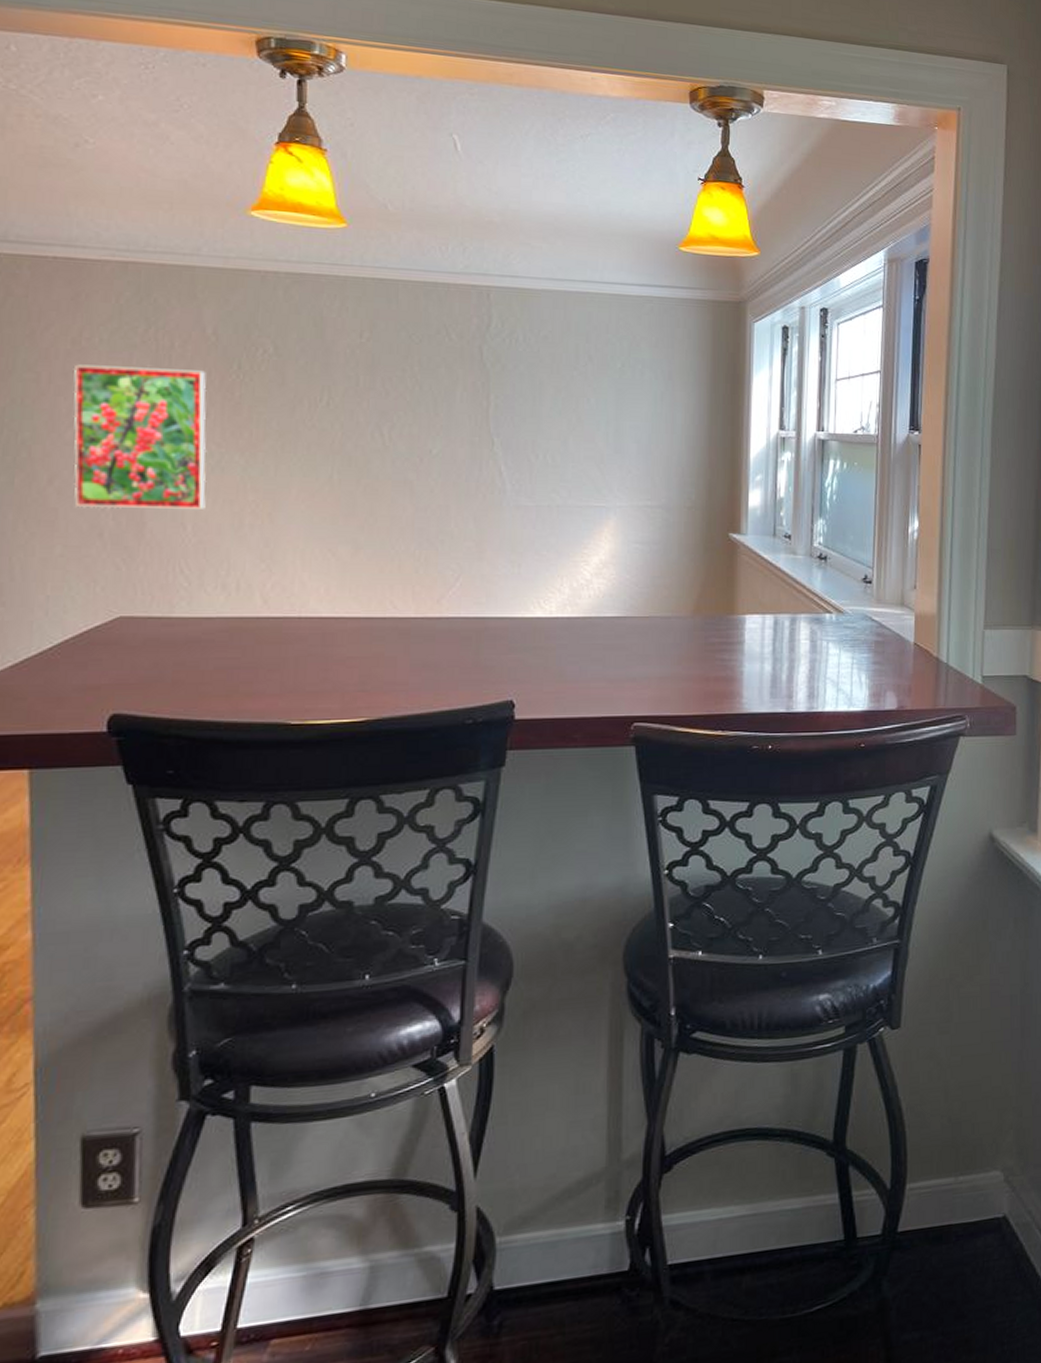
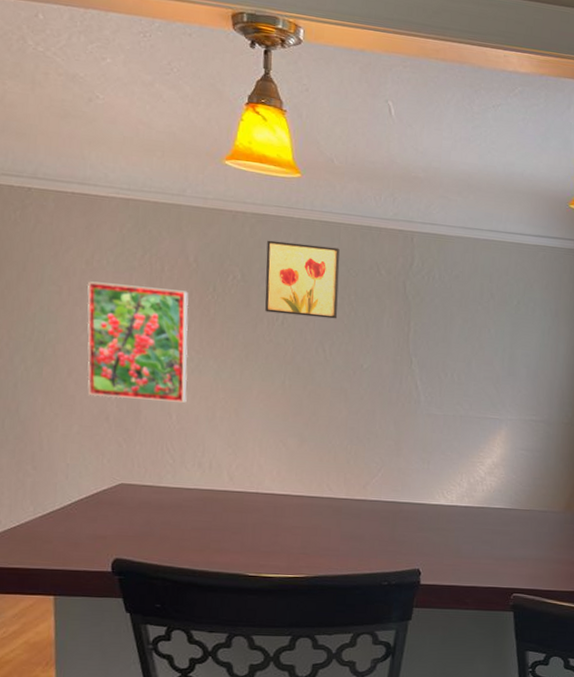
wall art: none [304,304,399,396] -> present [265,240,340,319]

